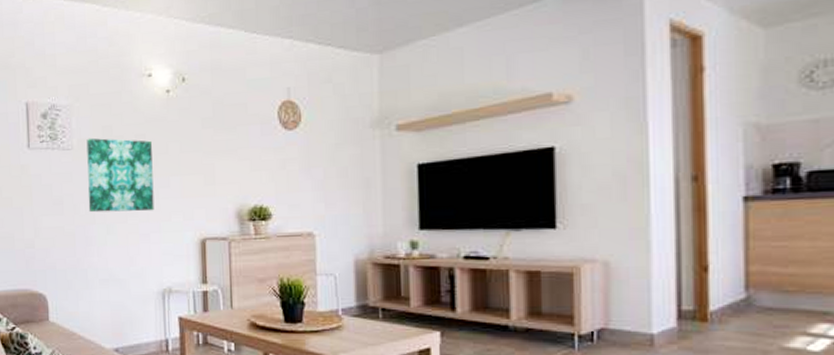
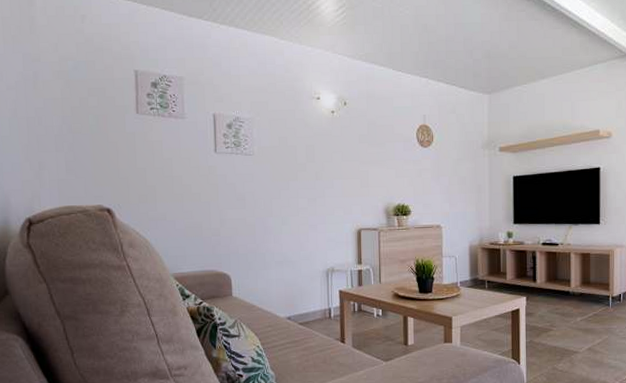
wall art: present [86,138,155,213] -> none [265,146,321,207]

